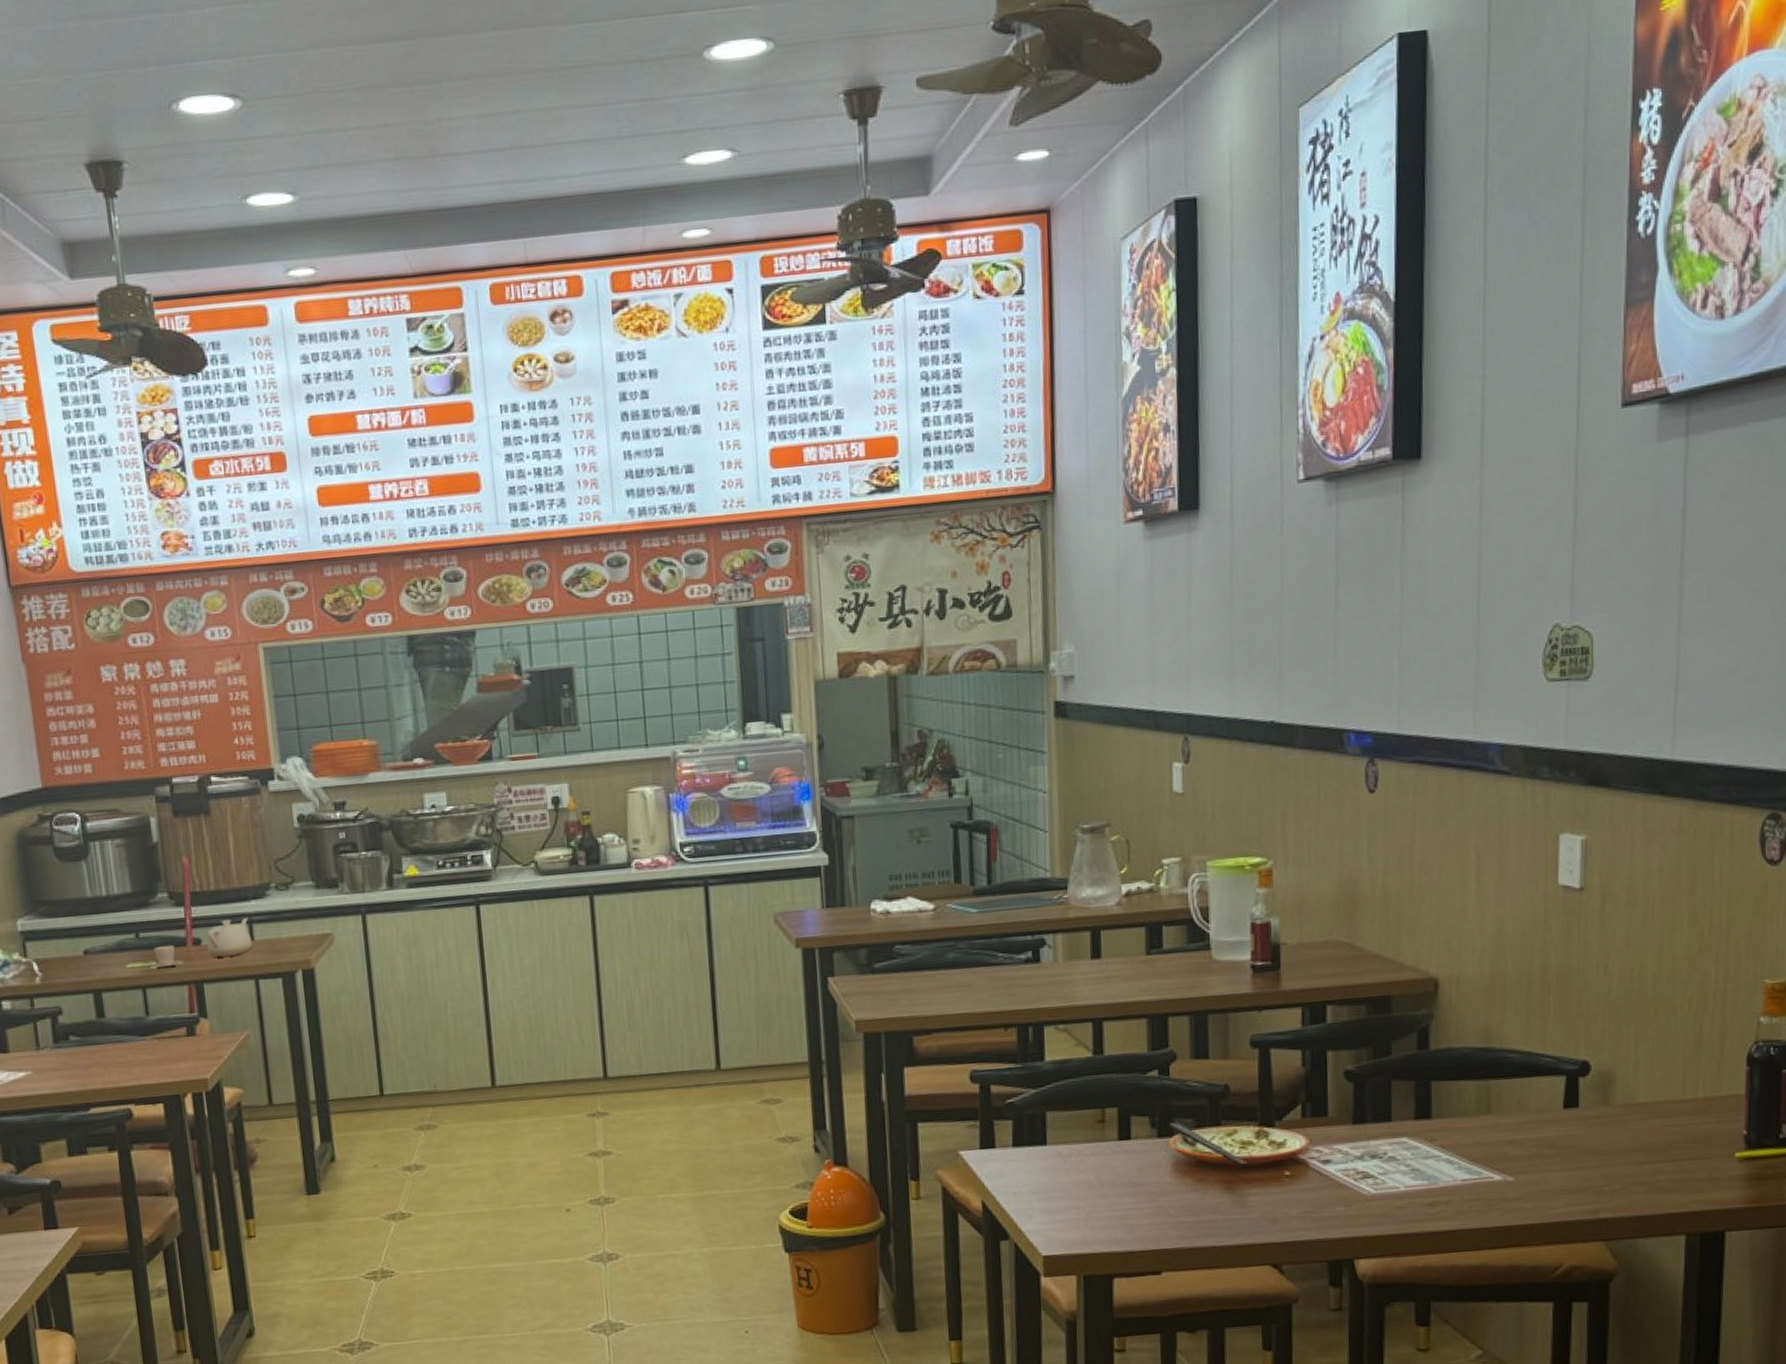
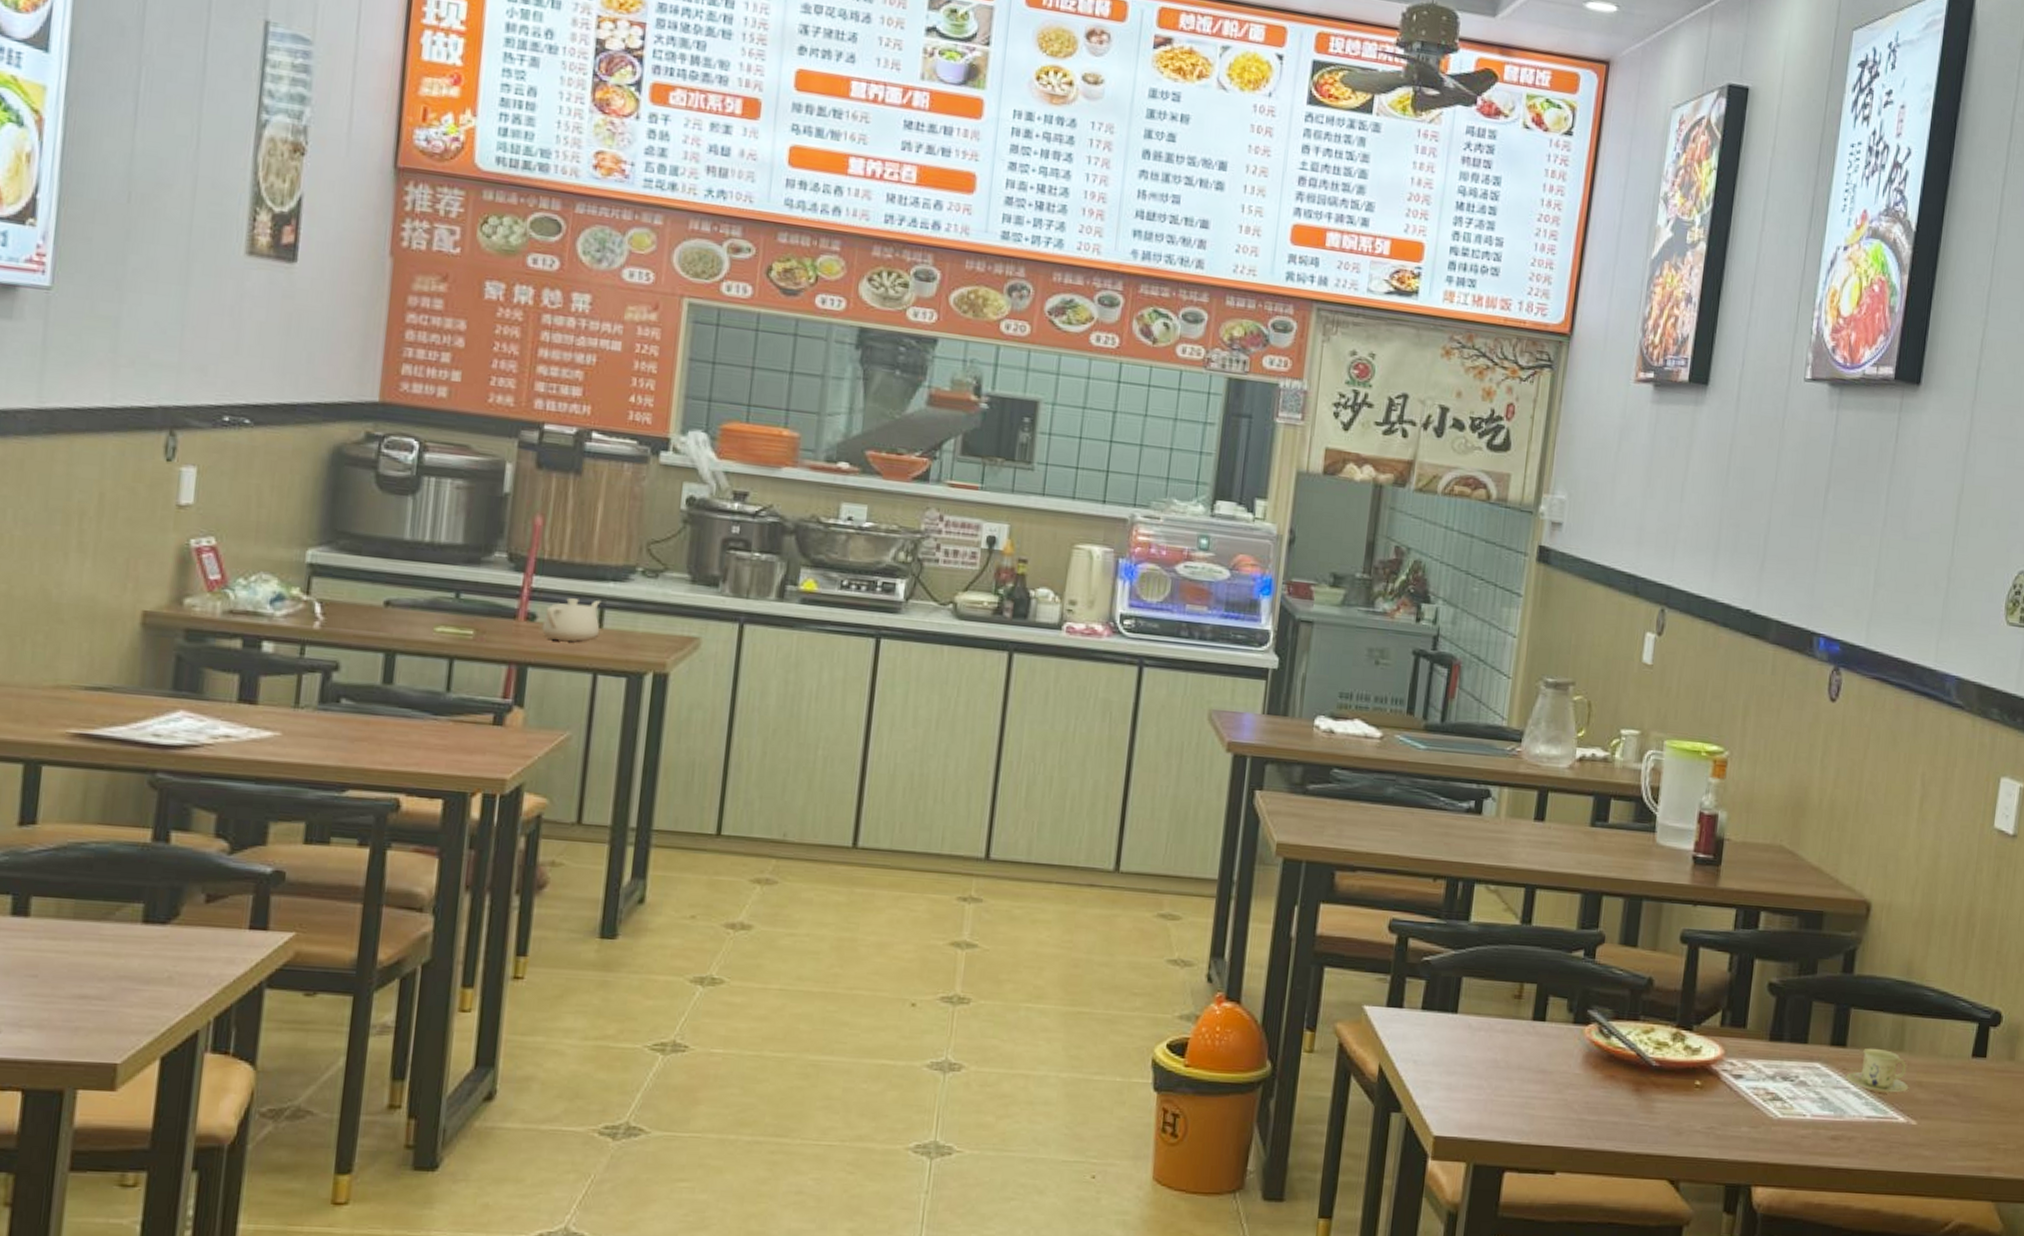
teacup: present [149,944,183,969] -> none [464,613,509,641]
cup and saucer: none [1435,1115,1501,1156] -> present [1846,1048,1909,1093]

